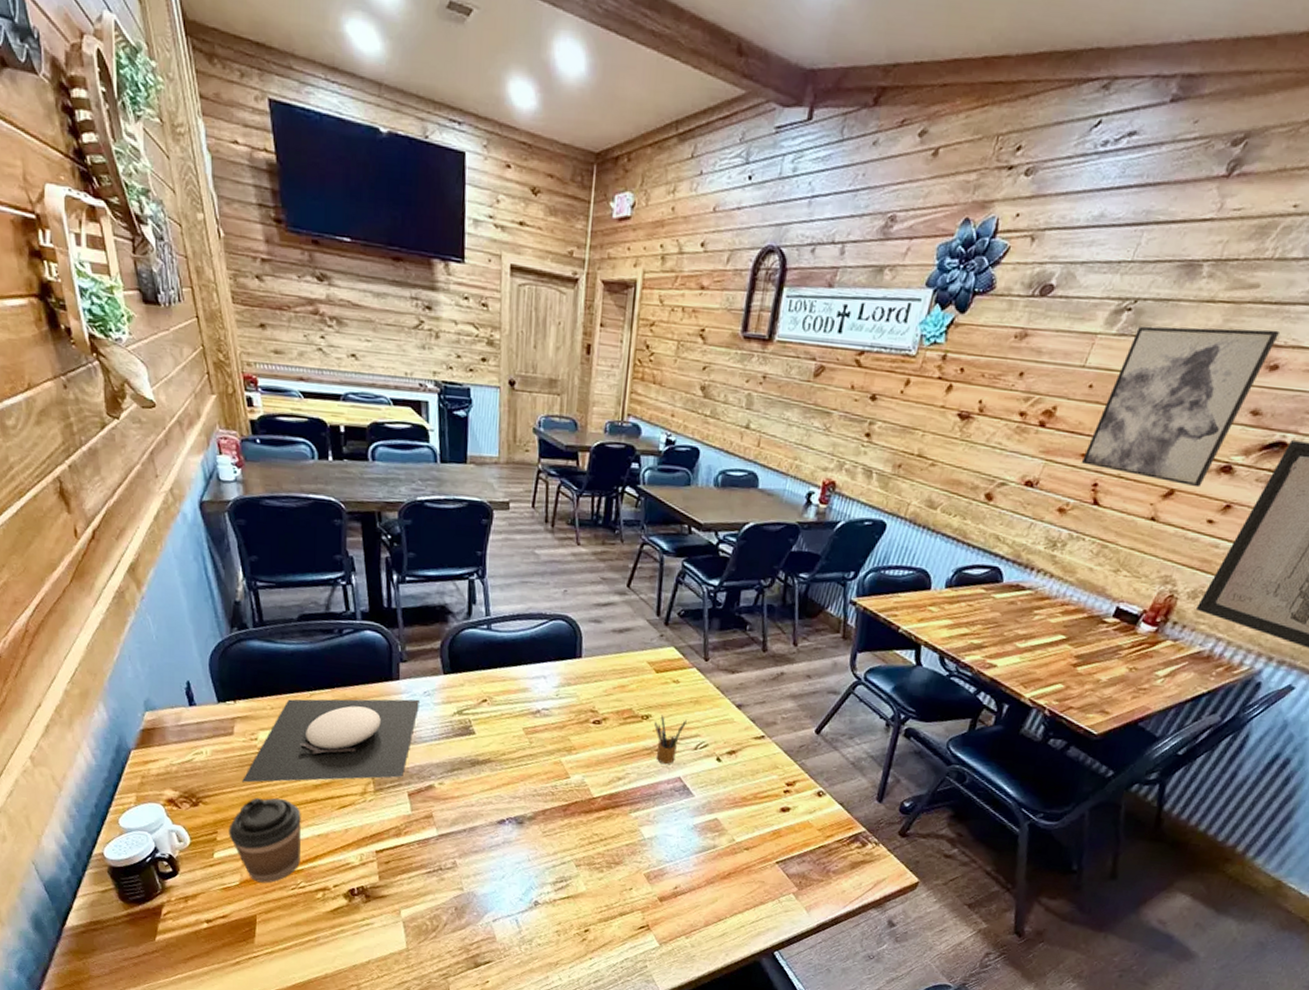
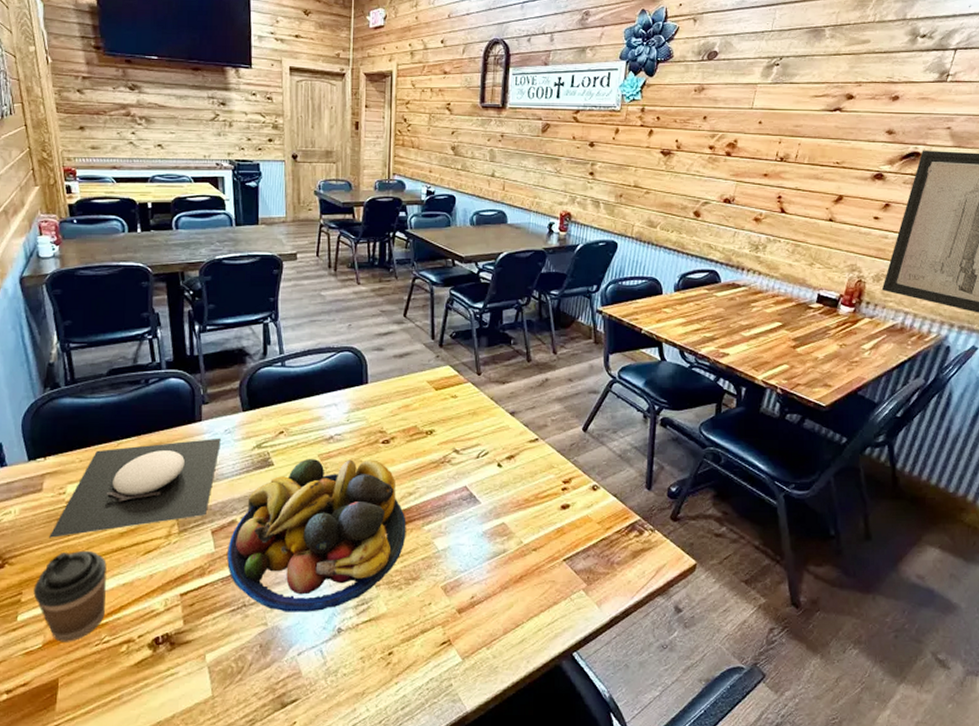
fruit bowl: none [424,730,613,883] -> present [227,458,406,612]
pencil box: present [654,715,687,764] -> none [437,429,467,474]
wall art: present [1081,326,1280,488] -> none [764,71,893,192]

